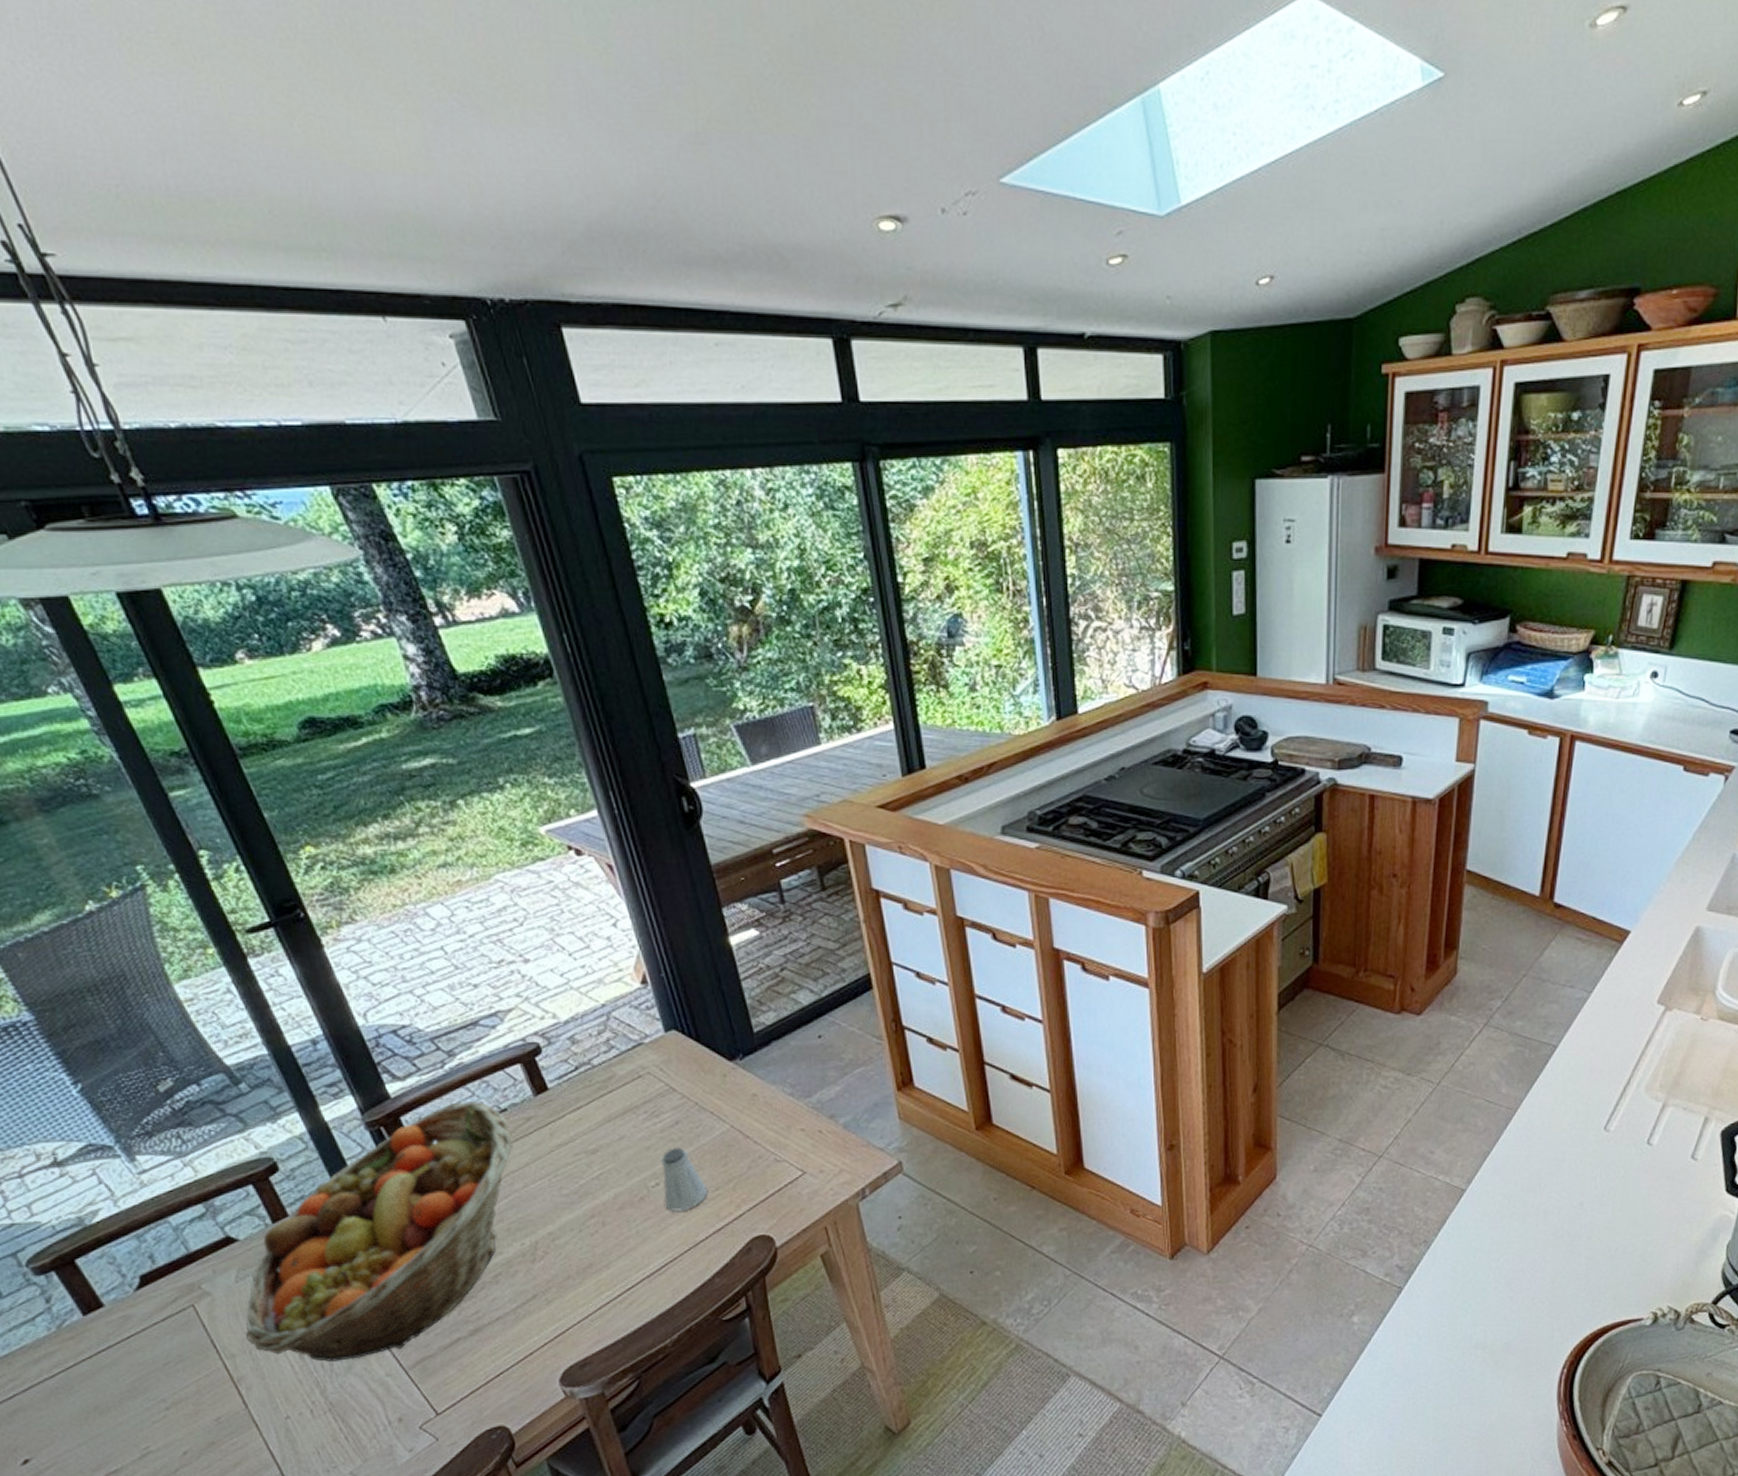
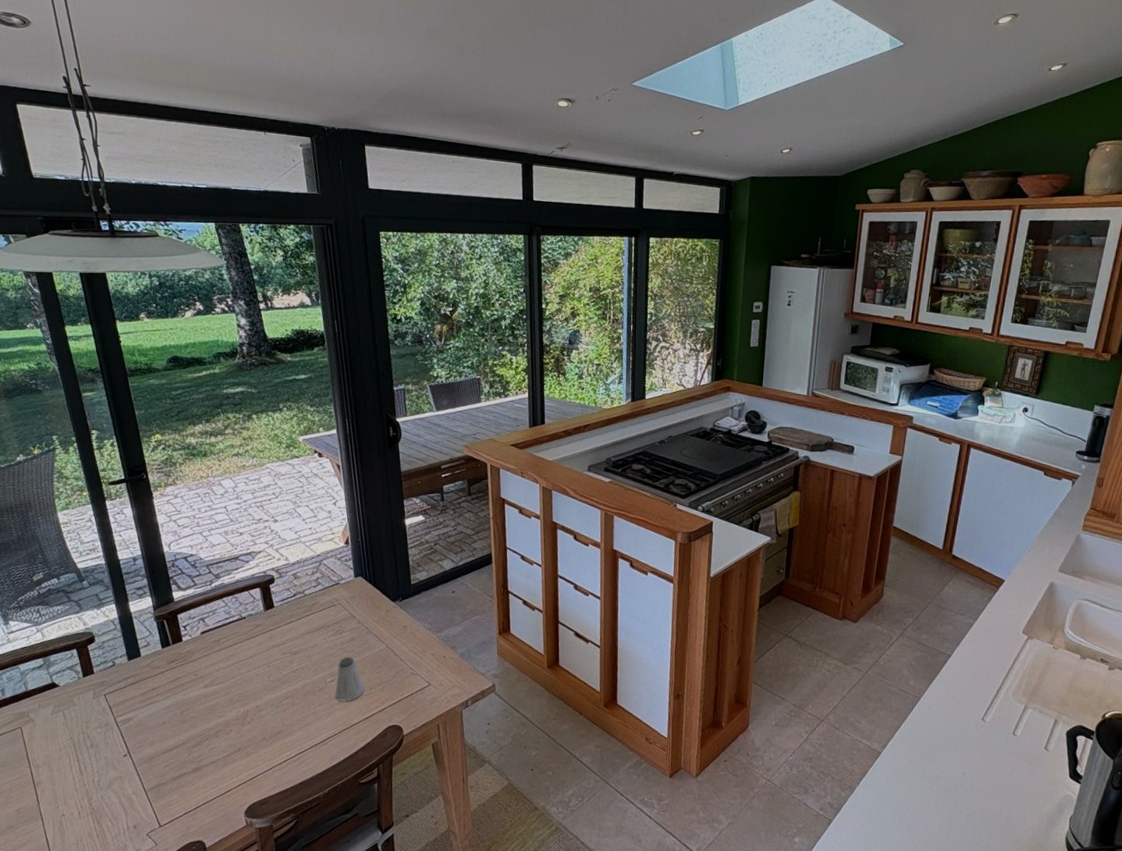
fruit basket: present [246,1100,513,1362] -> none [49,609,246,779]

